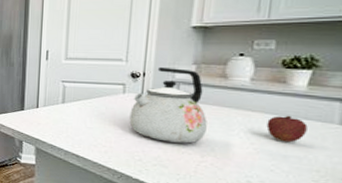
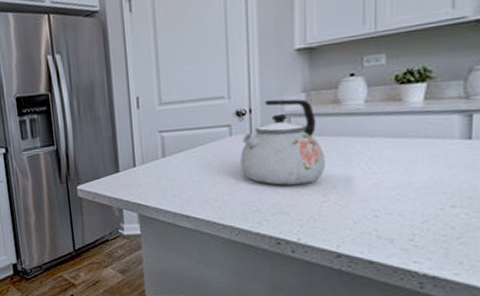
fruit: present [266,115,308,143] -> none [387,136,429,167]

